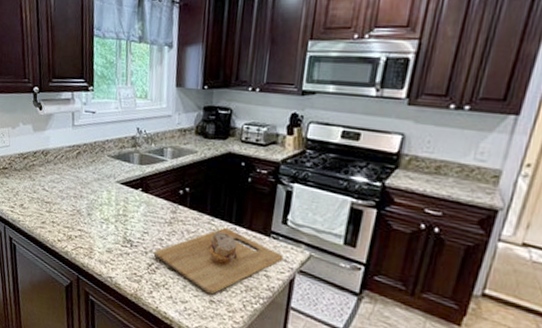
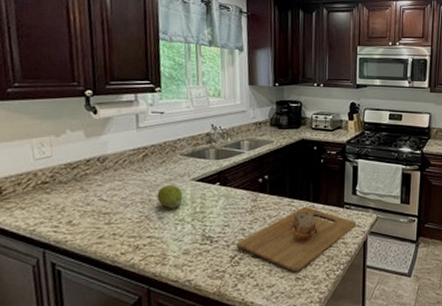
fruit: none [86,183,109,207] -> present [156,184,183,208]

